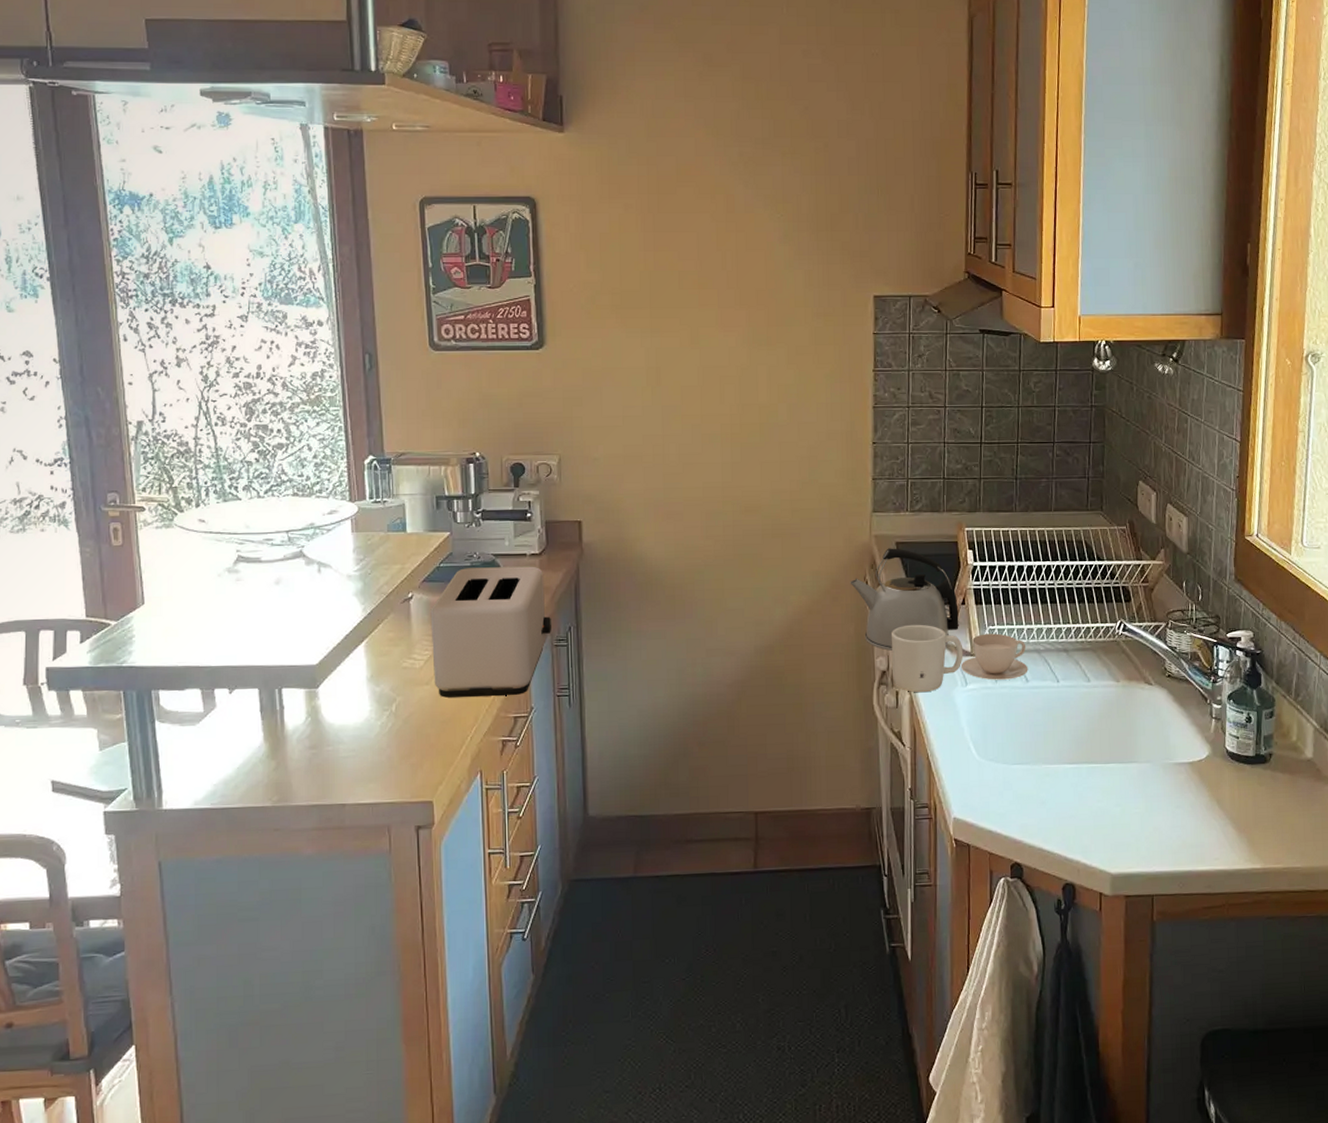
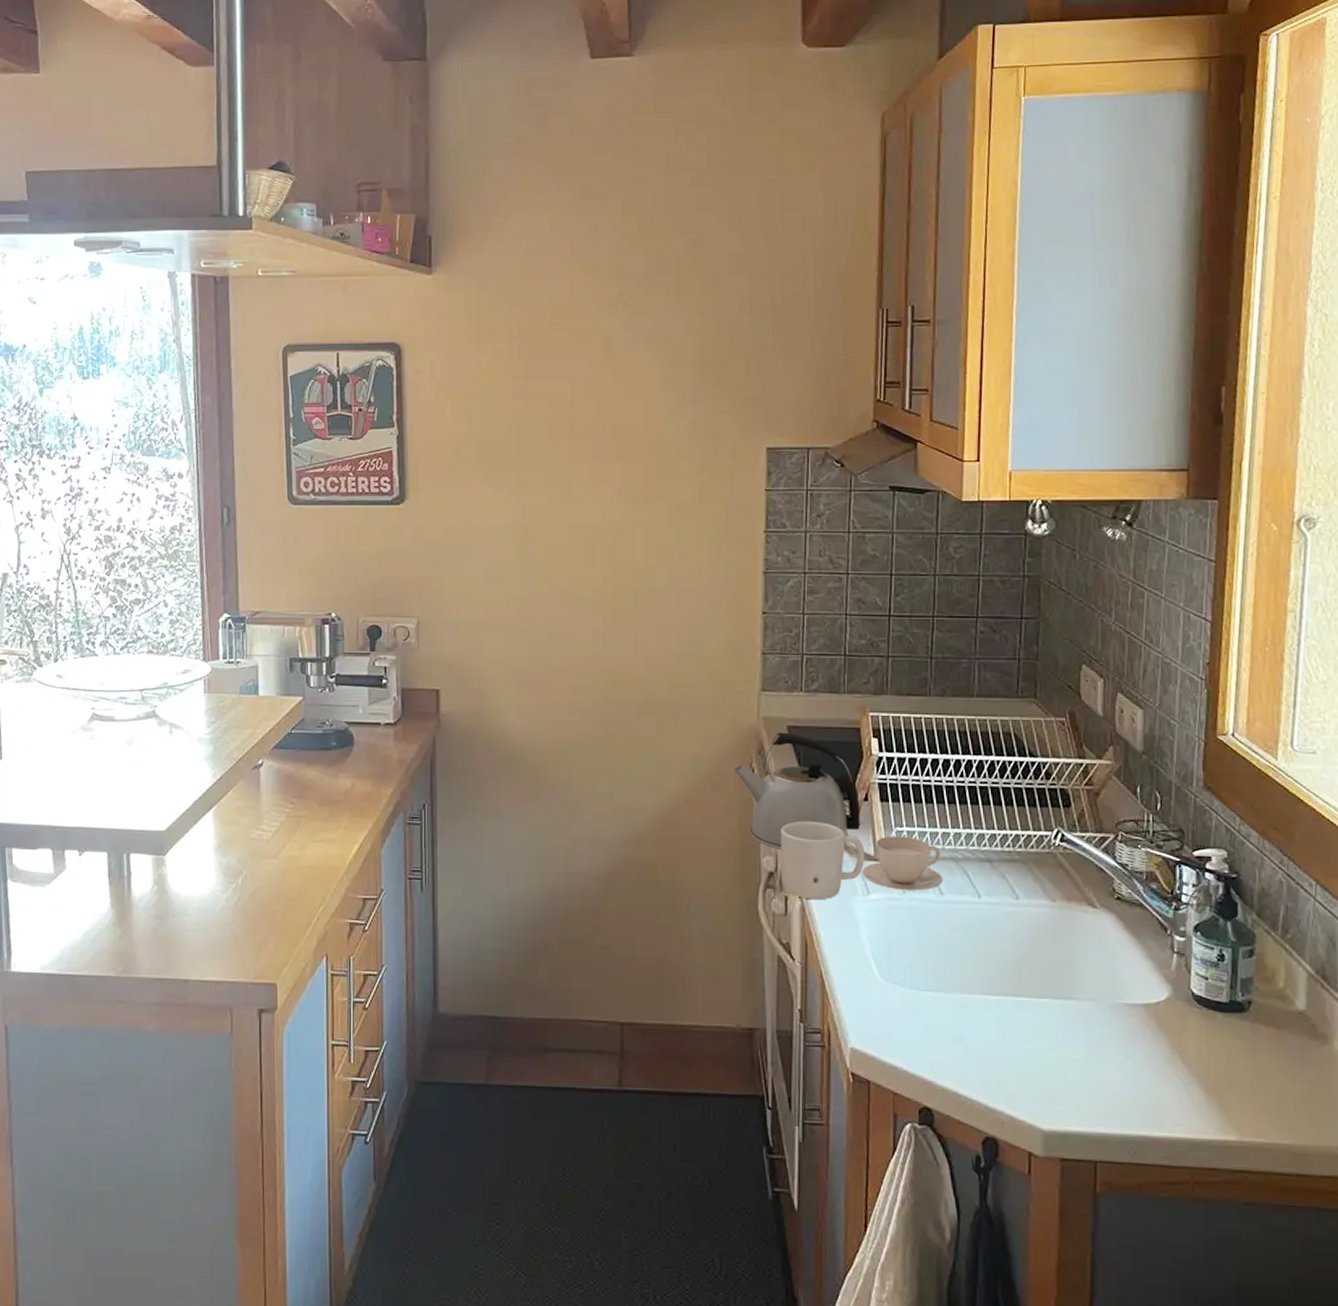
toaster: present [430,566,552,698] -> none [280,736,406,876]

